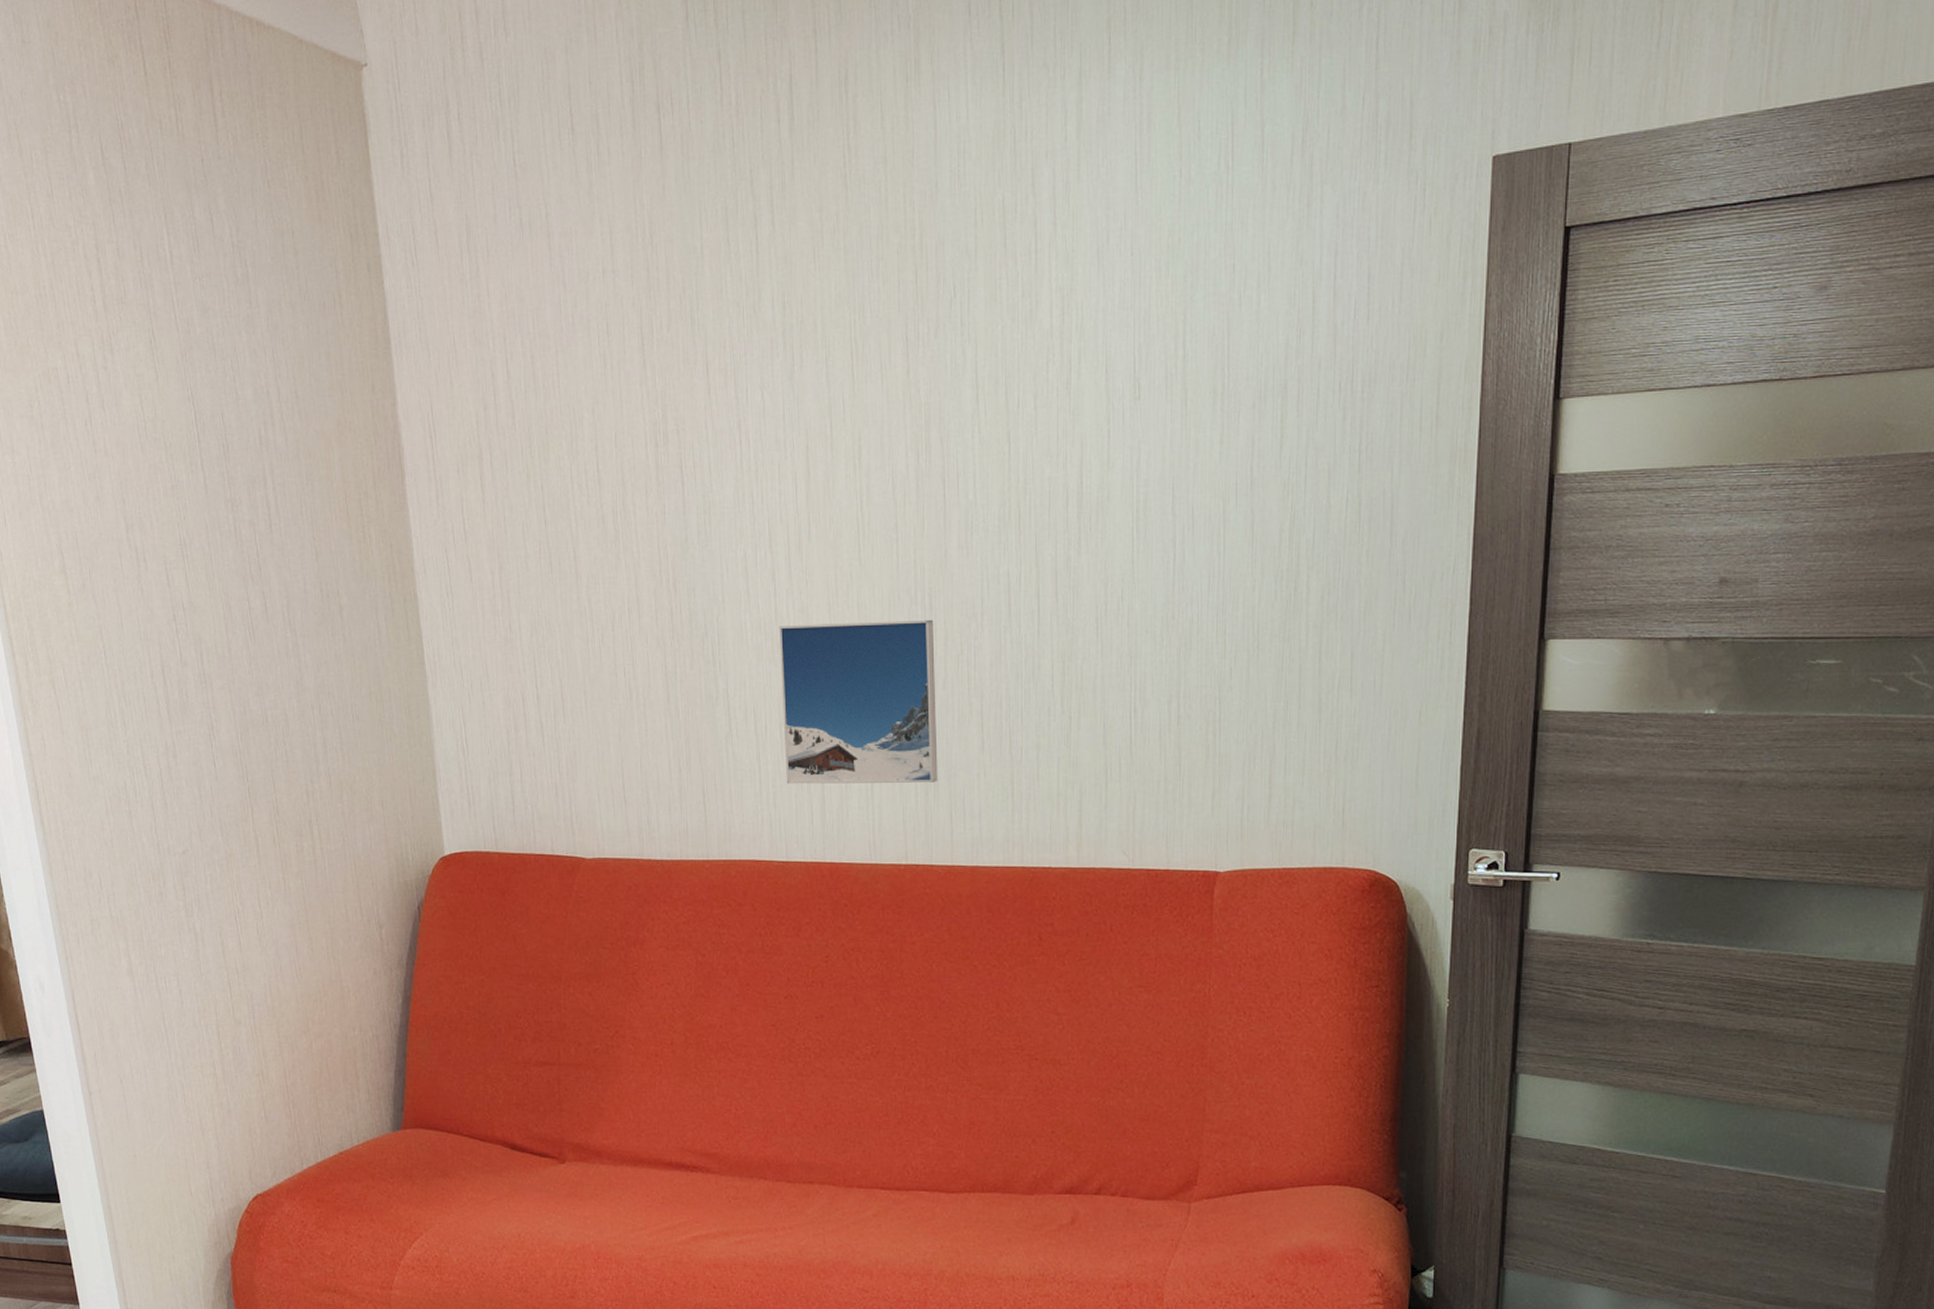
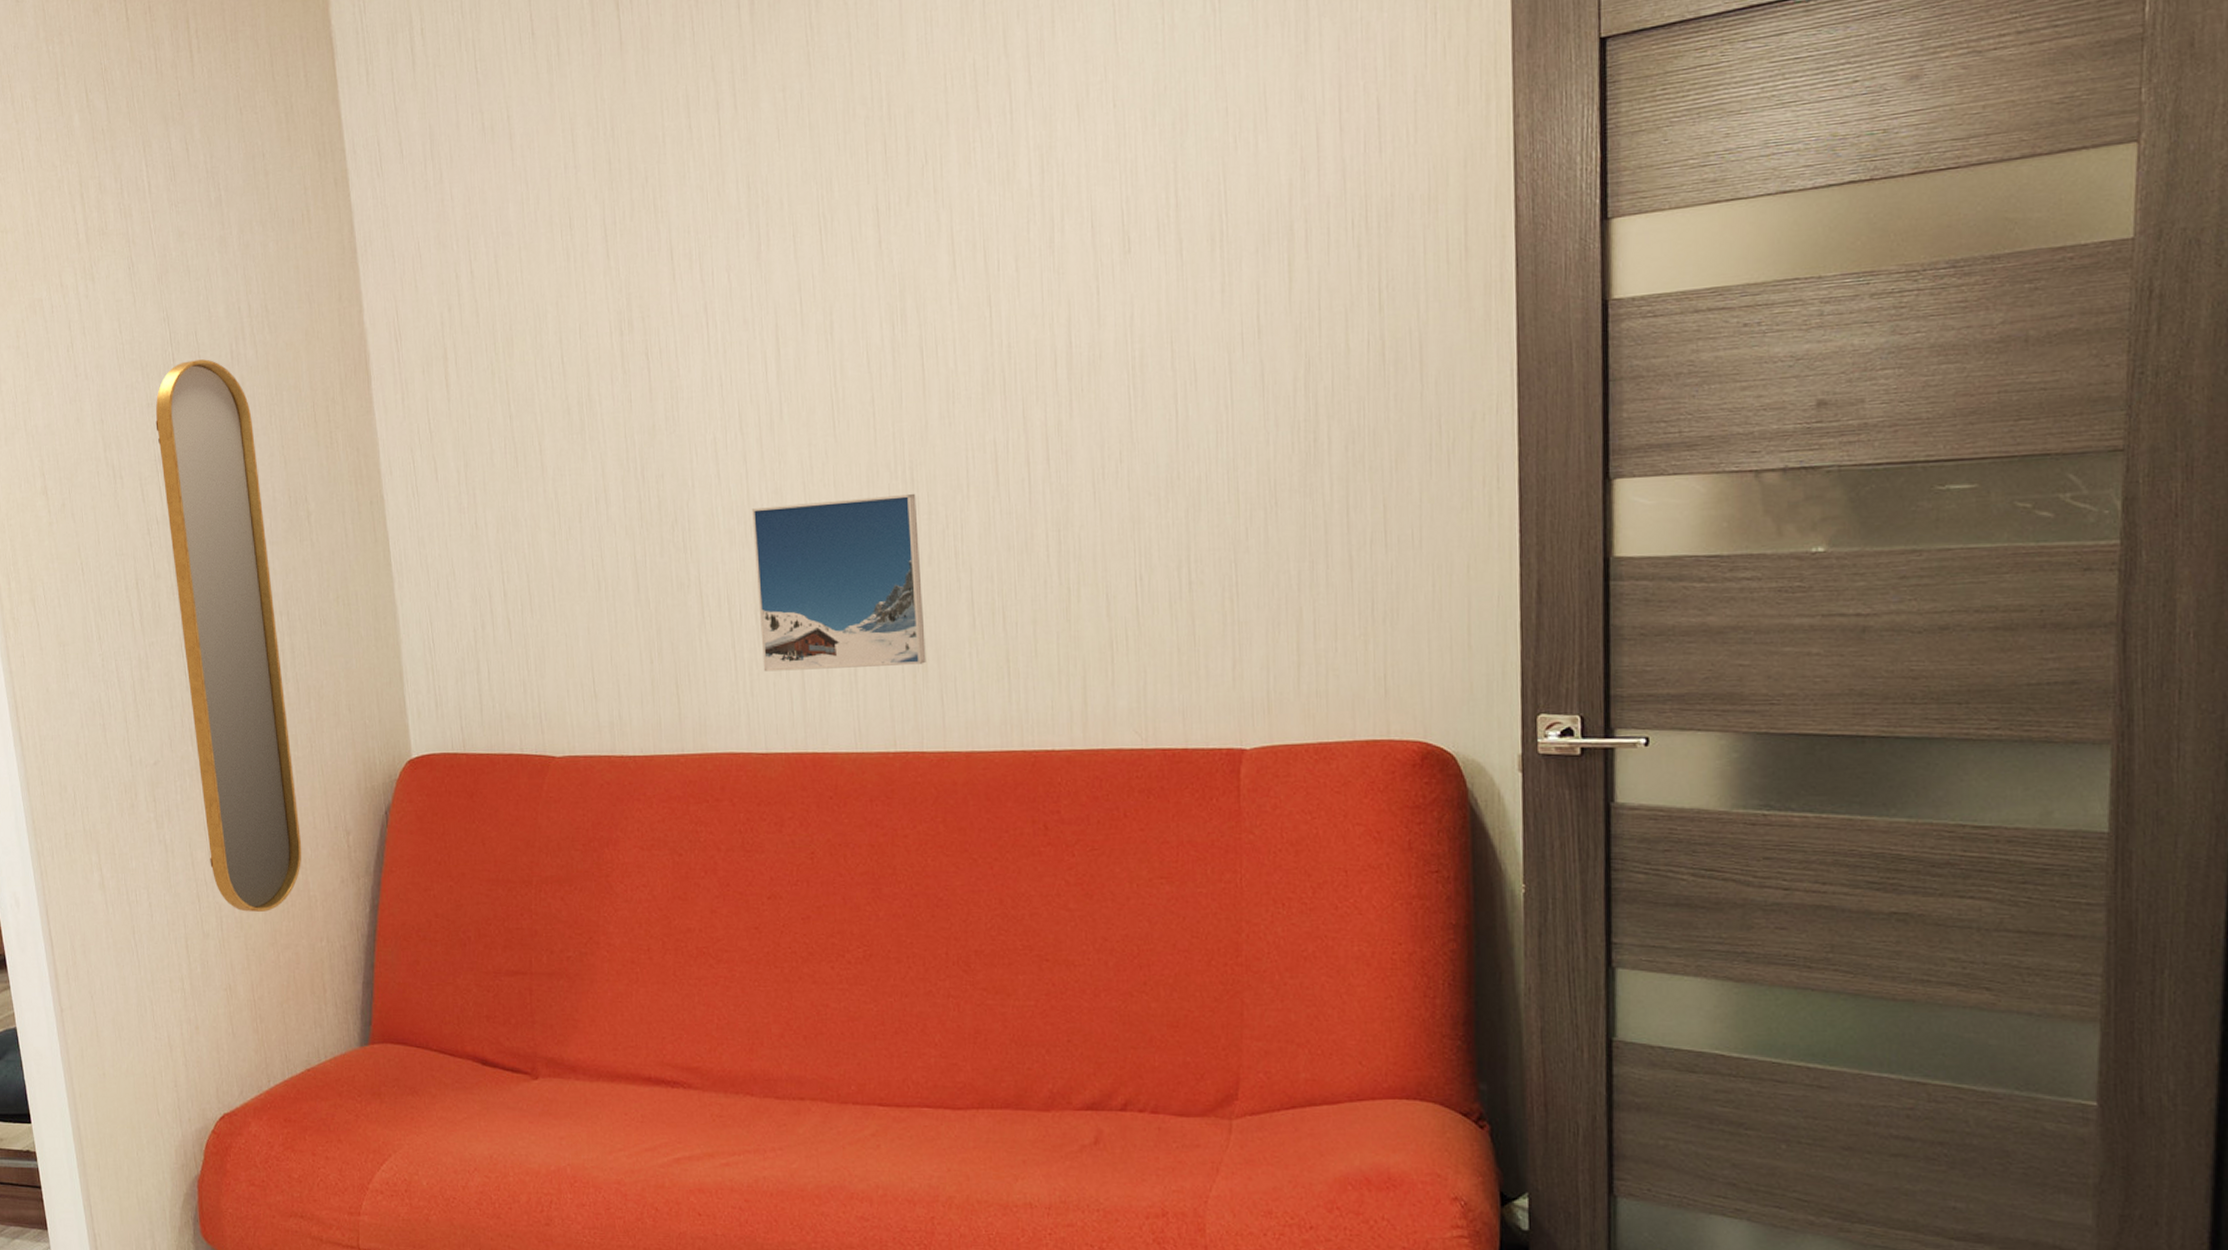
home mirror: none [180,443,335,1001] -> present [155,359,302,912]

